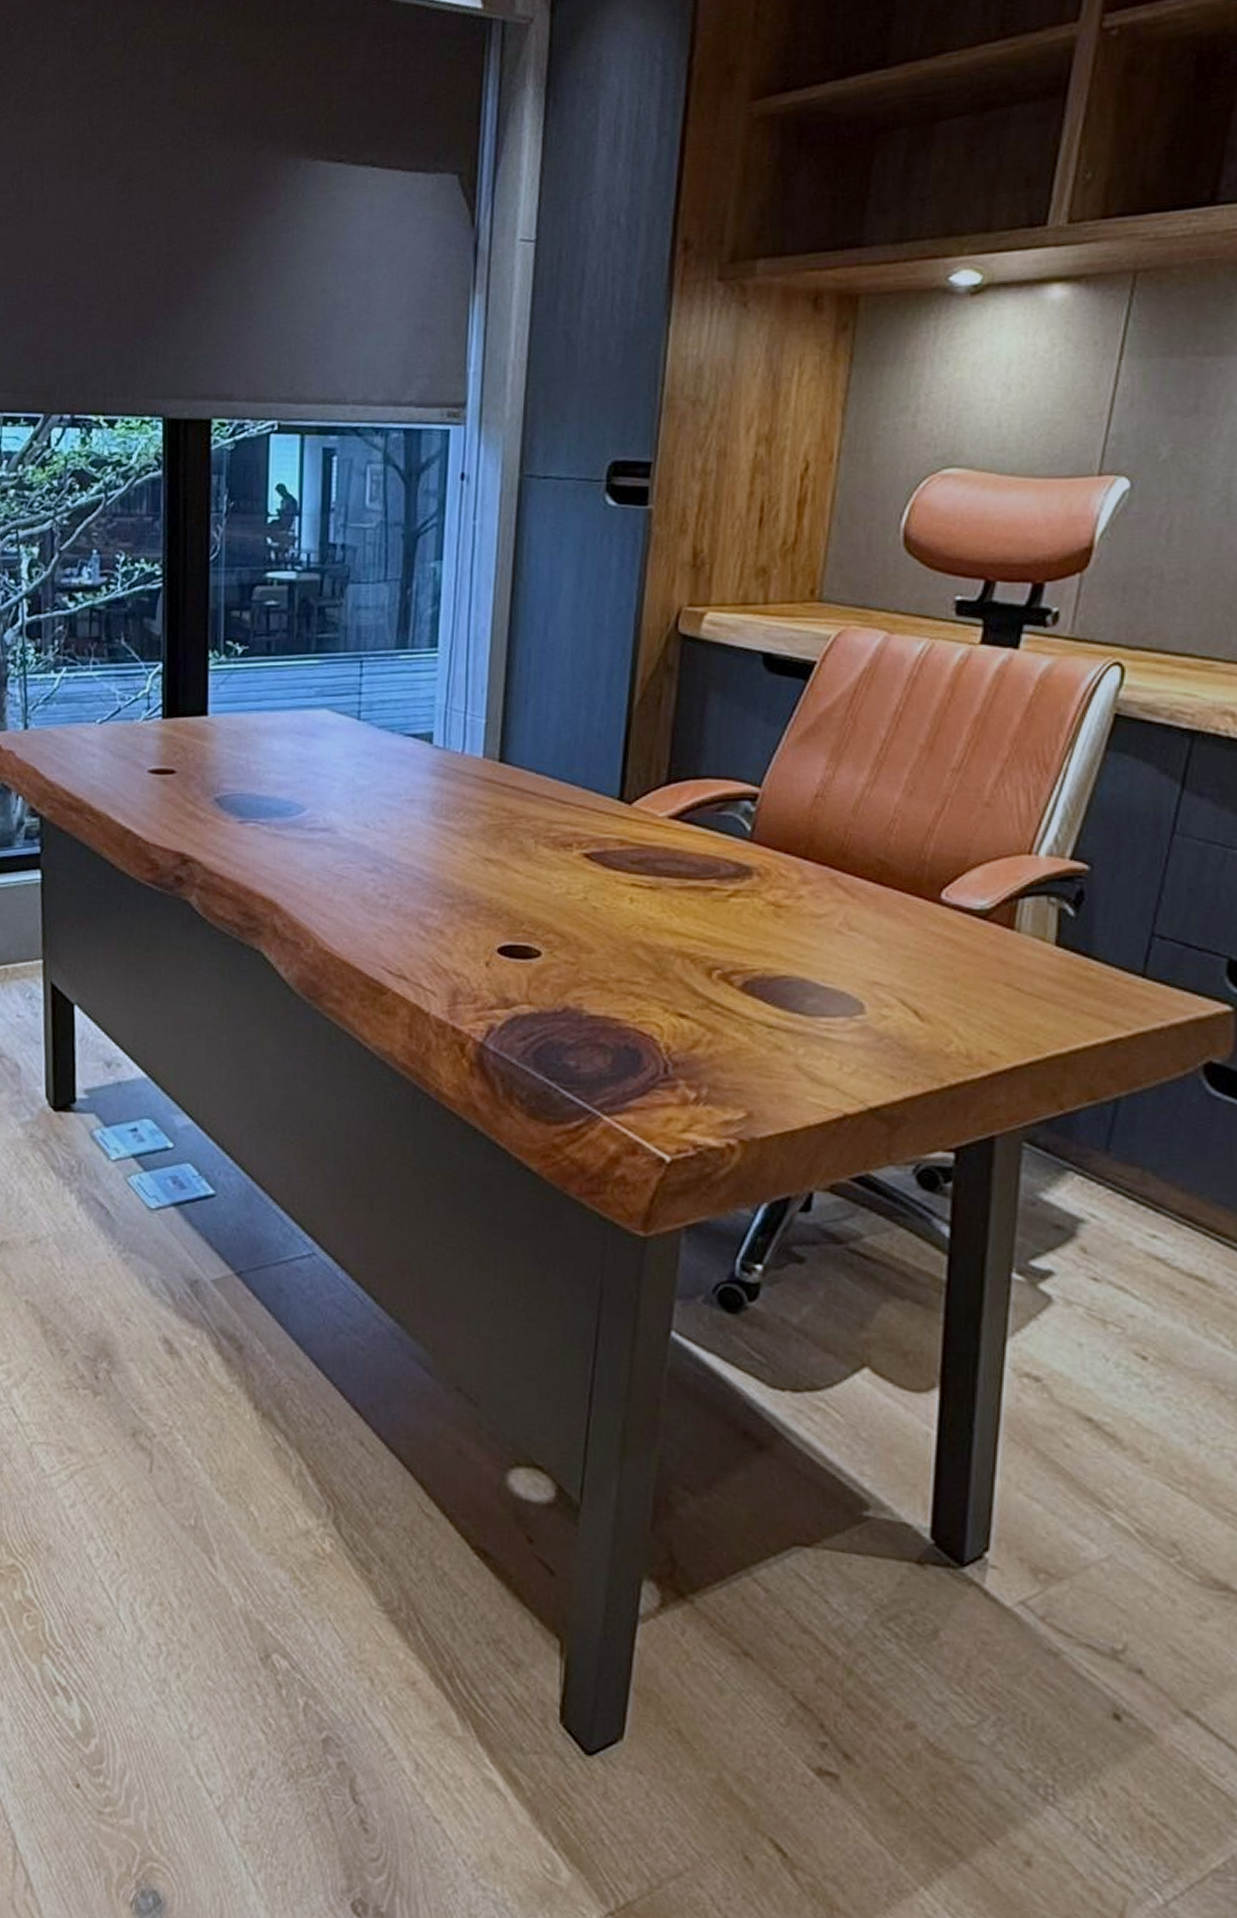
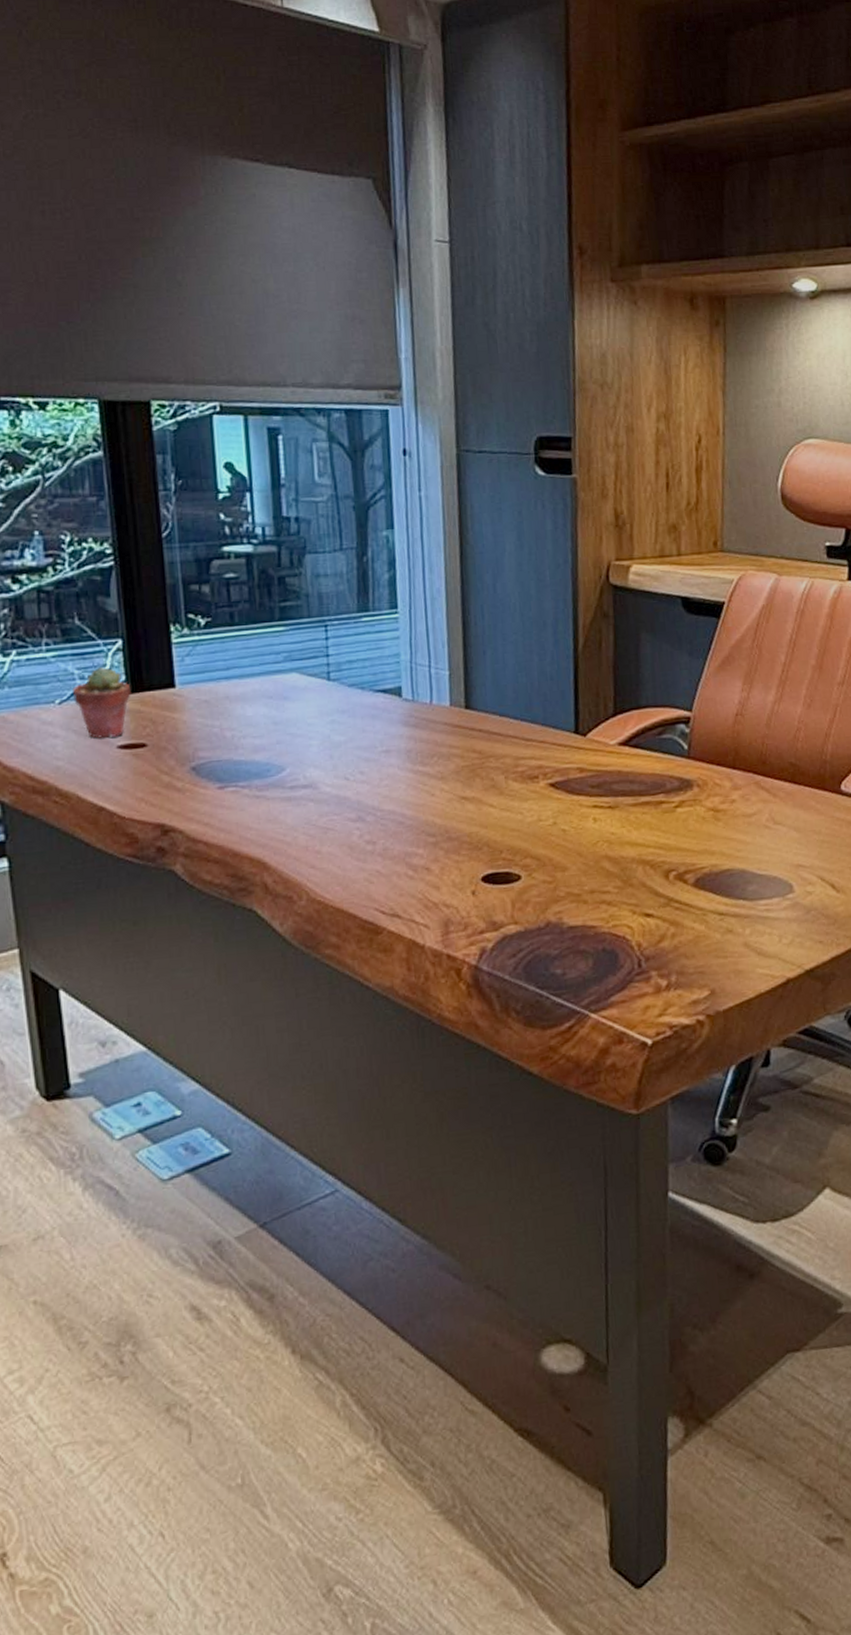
potted succulent: none [113,690,166,761] -> present [73,667,131,739]

